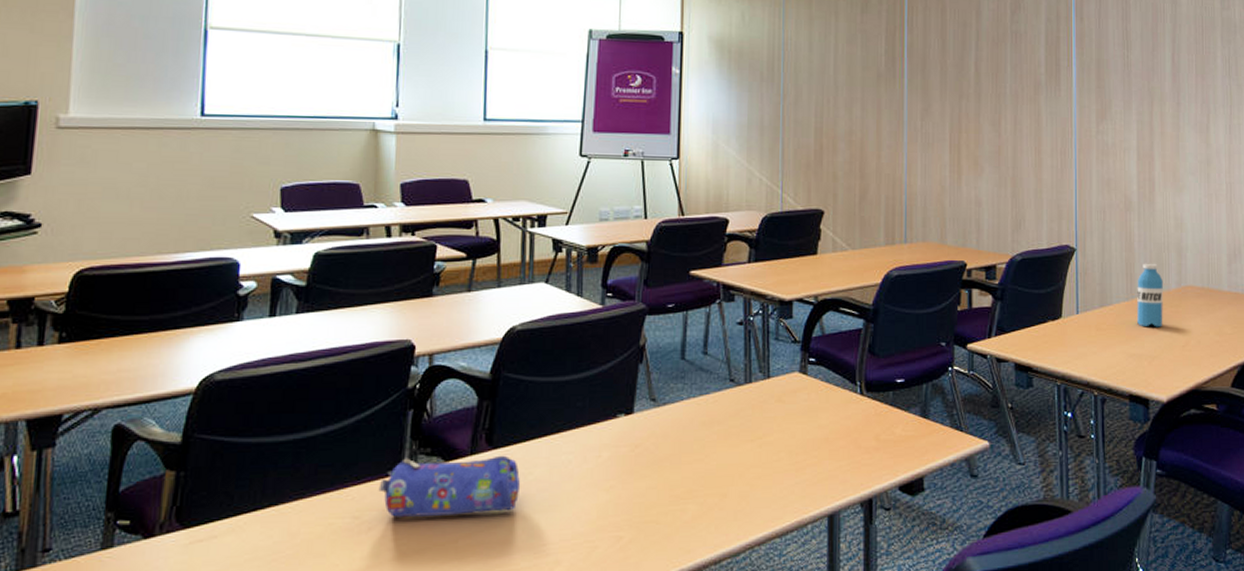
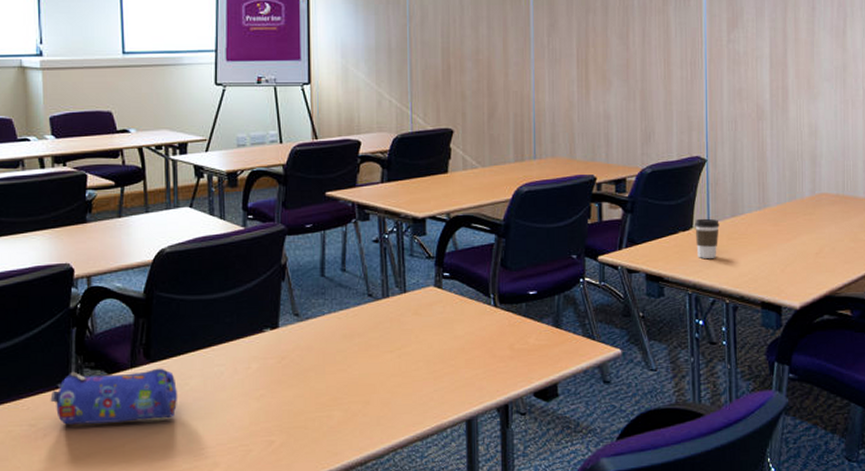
coffee cup: none [1064,308,1088,349] -> present [695,218,719,258]
water bottle: present [1137,263,1163,327] -> none [769,172,796,236]

